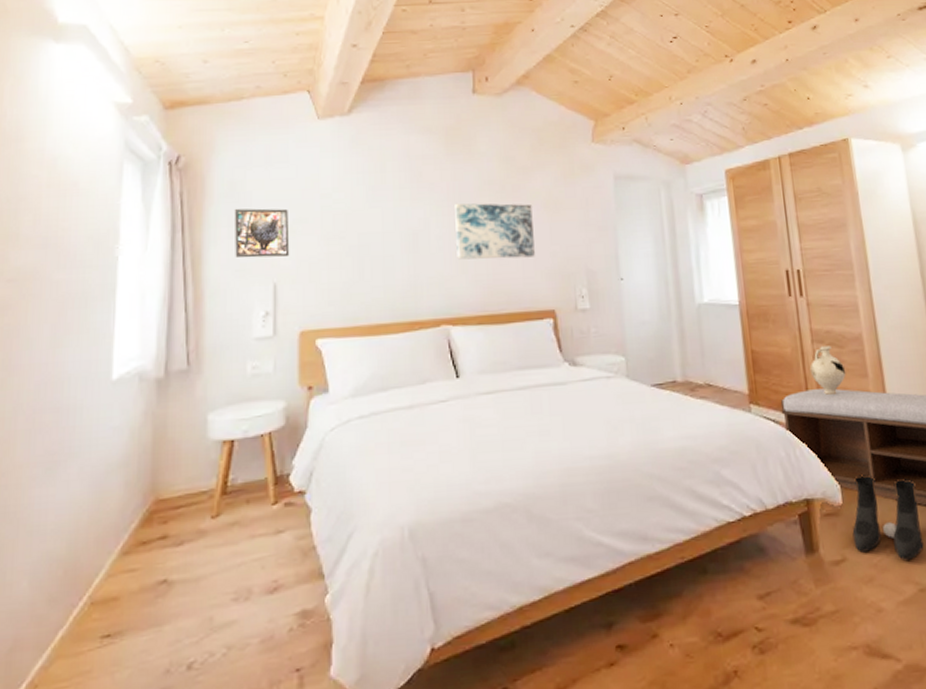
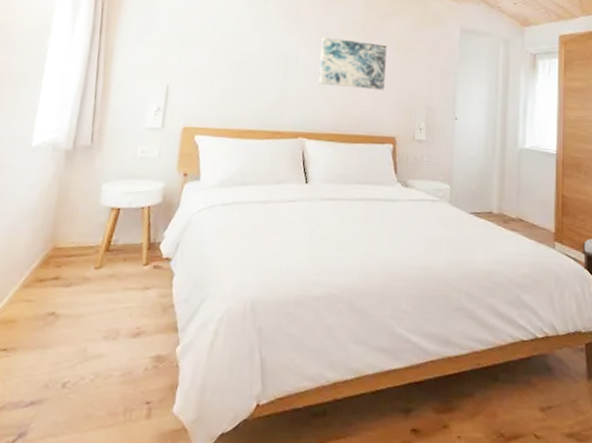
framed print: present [234,208,290,258] -> none [139,19,186,64]

